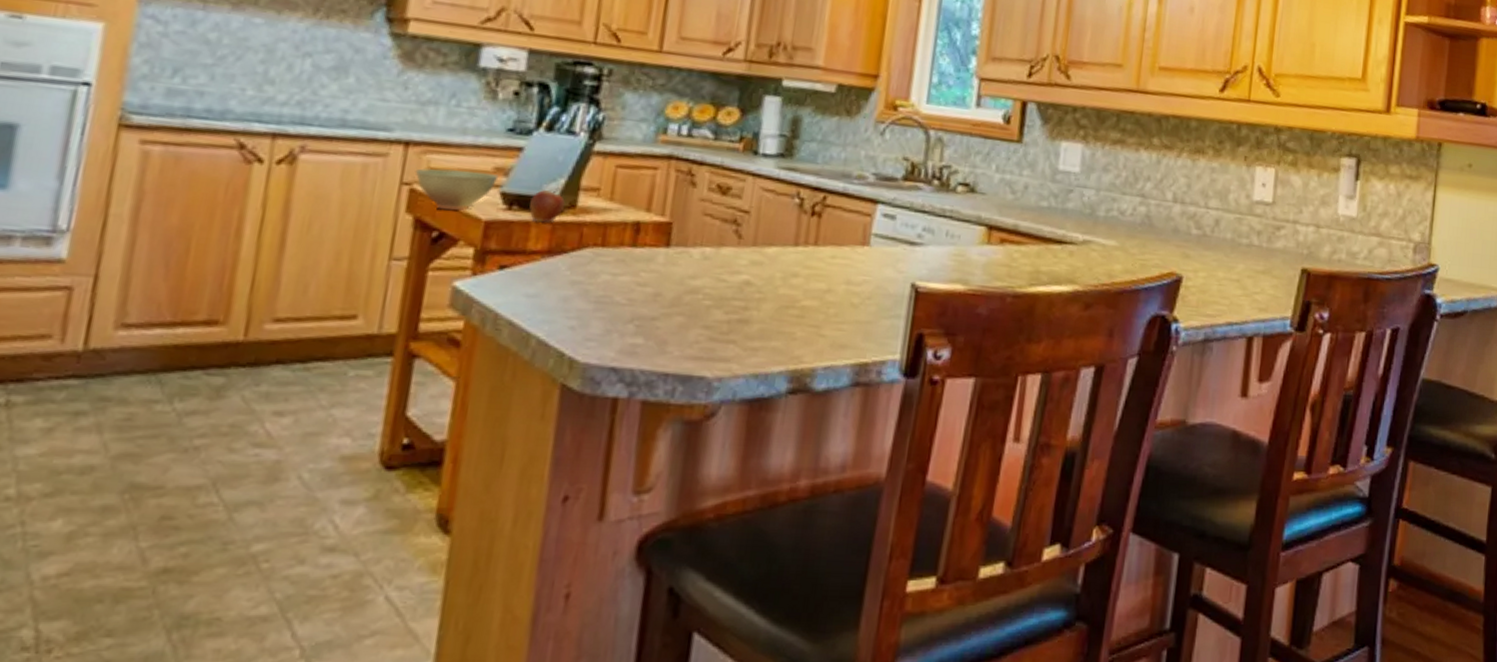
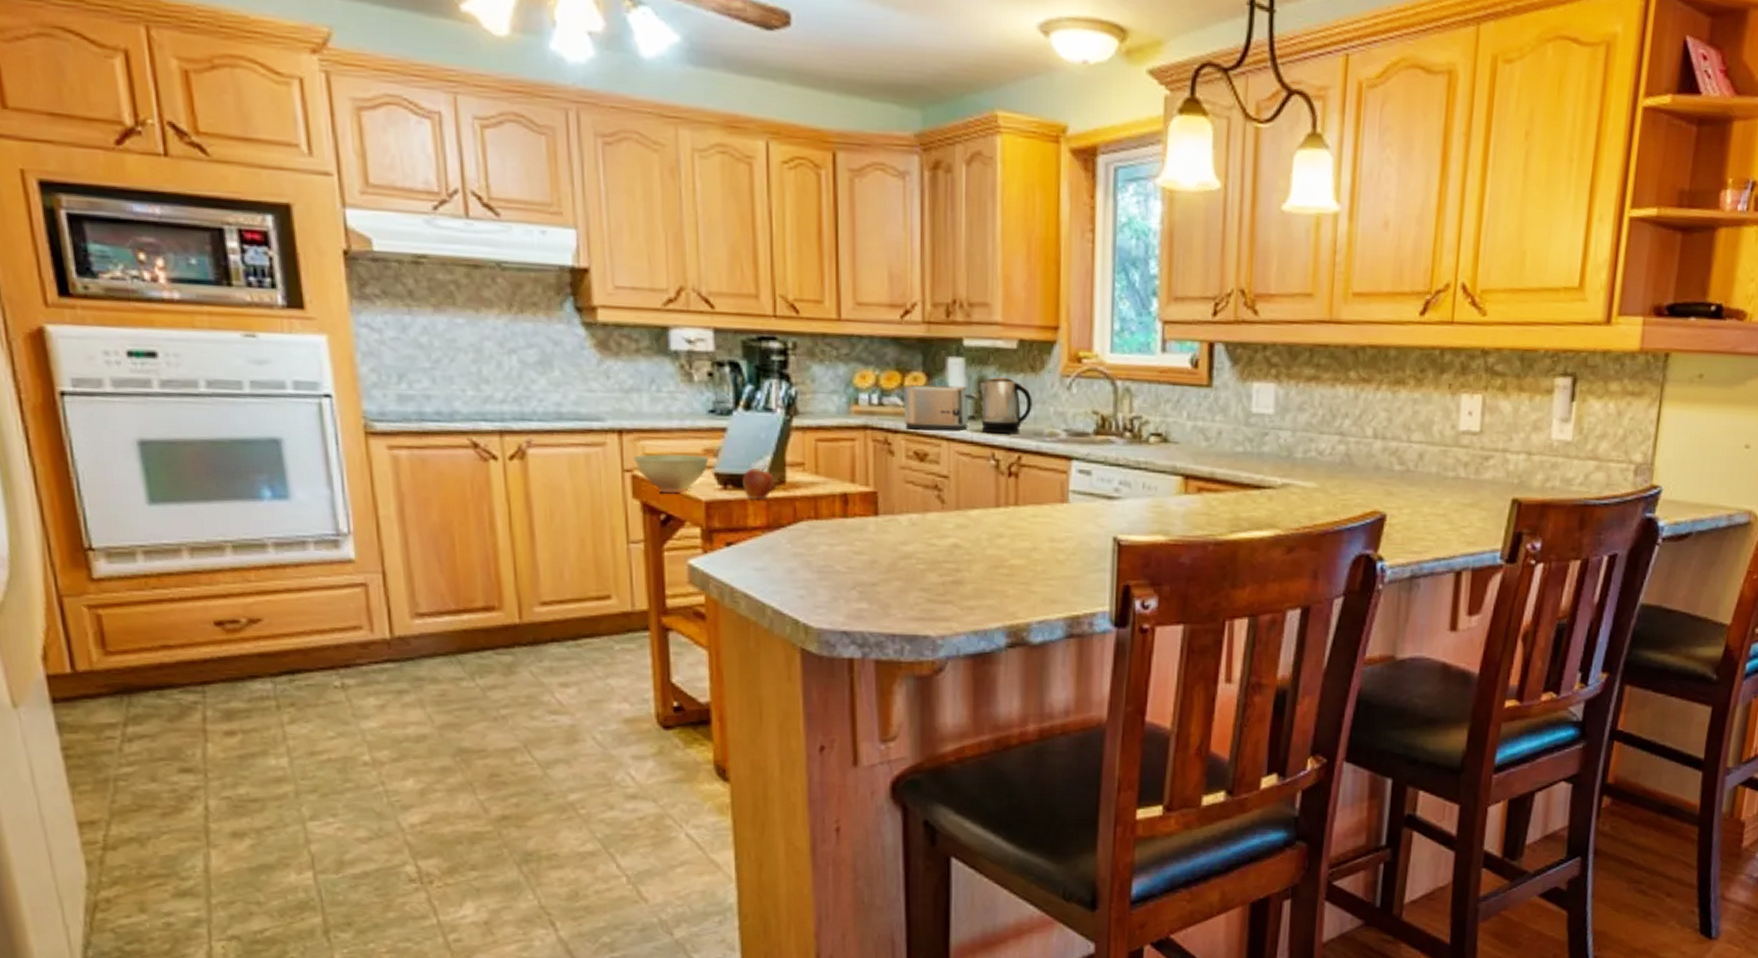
toaster: none [711,119,785,167] -> present [903,384,973,431]
kettle: none [789,117,845,175] -> present [979,376,1033,434]

